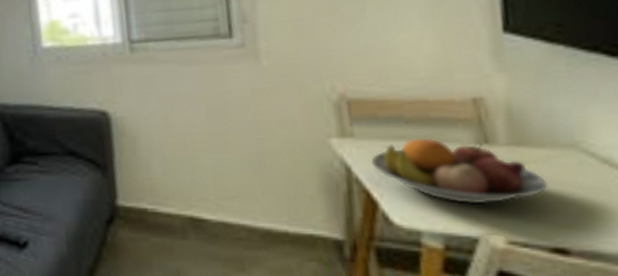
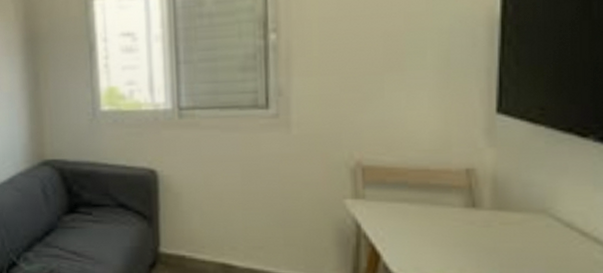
fruit bowl: present [370,138,549,205] -> none [377,201,521,258]

